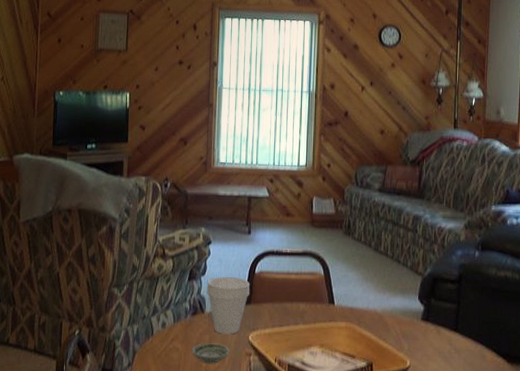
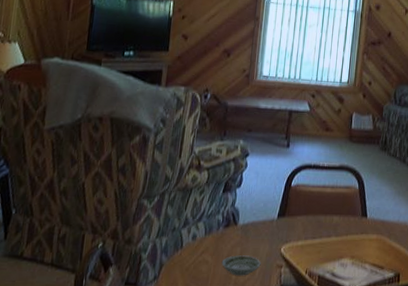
cup: present [206,277,250,335] -> none [241,189,285,247]

